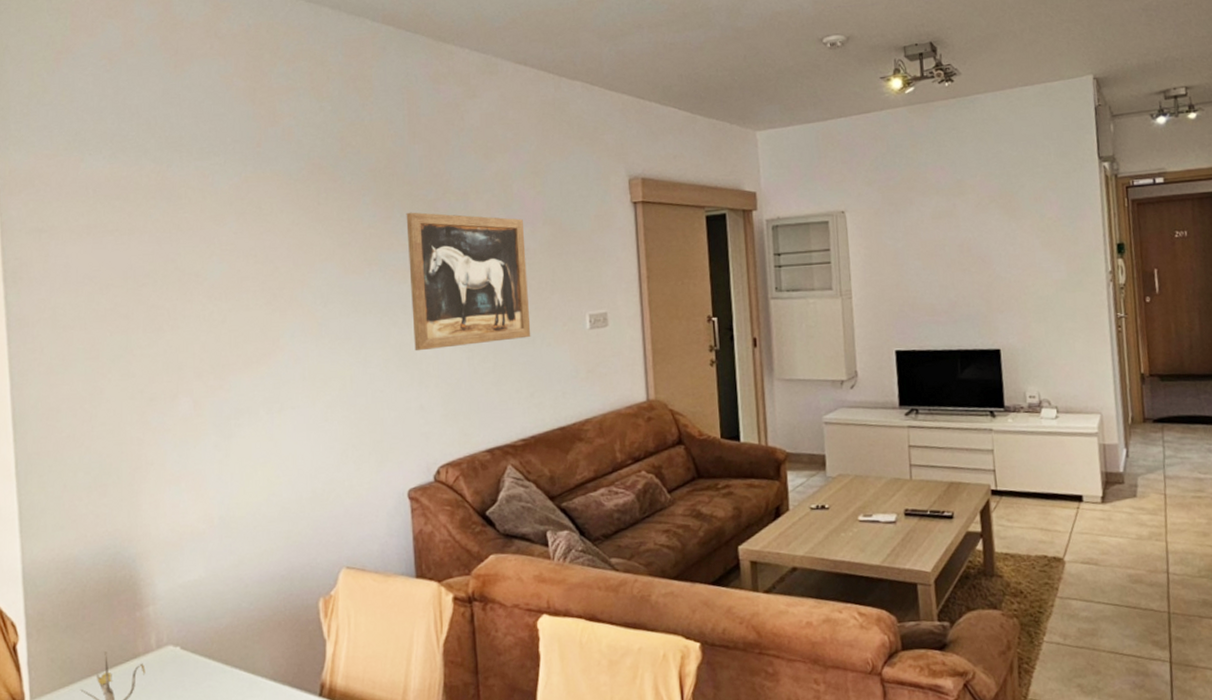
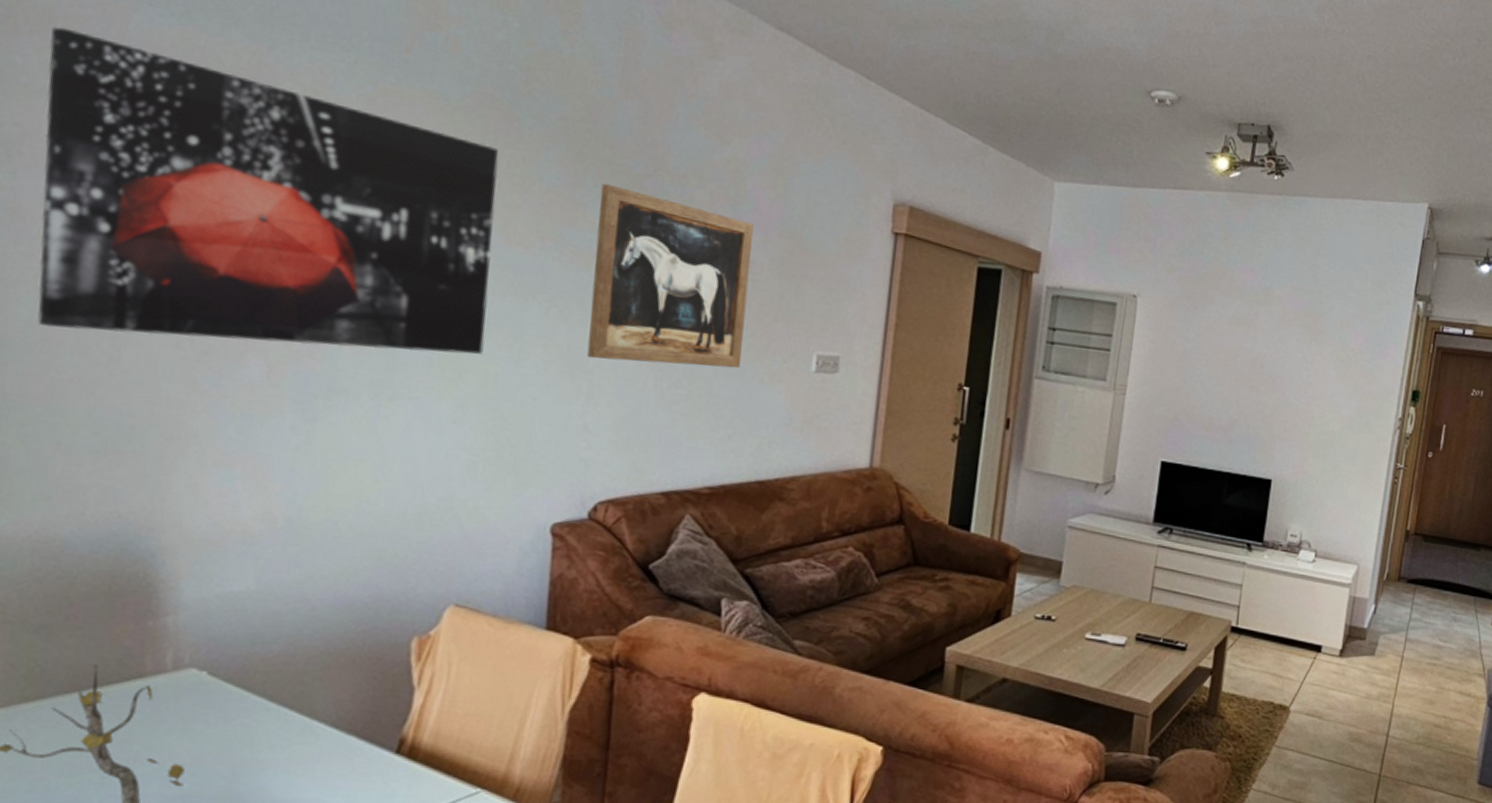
wall art: none [32,184,339,400] -> present [37,26,499,354]

